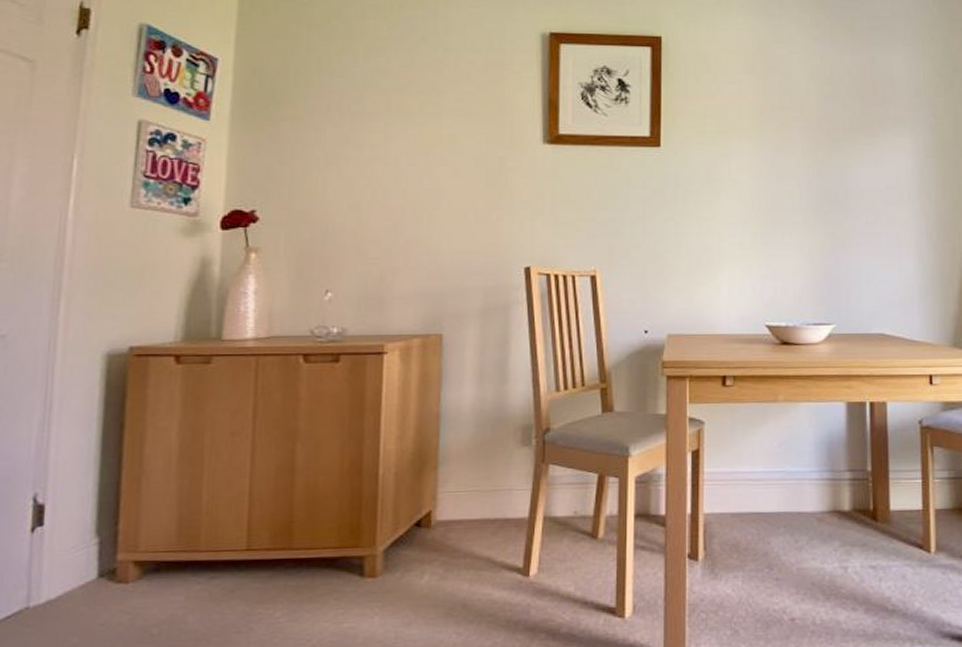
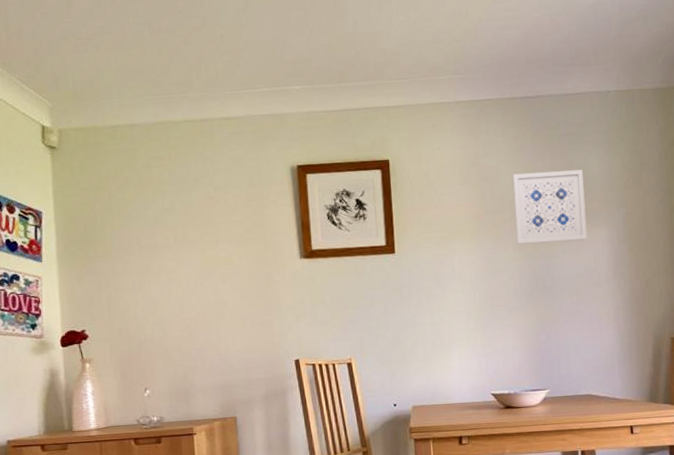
wall art: none [805,66,889,151] -> present [512,169,588,245]

